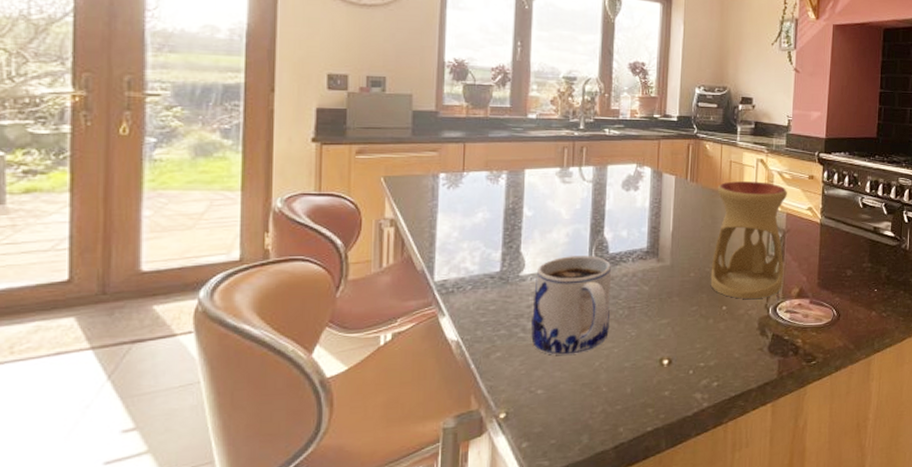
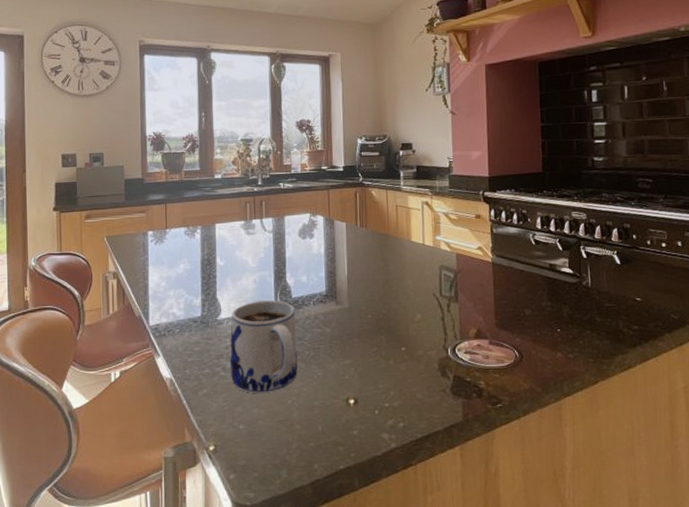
oil burner: present [710,181,787,300] -> none [386,223,460,341]

